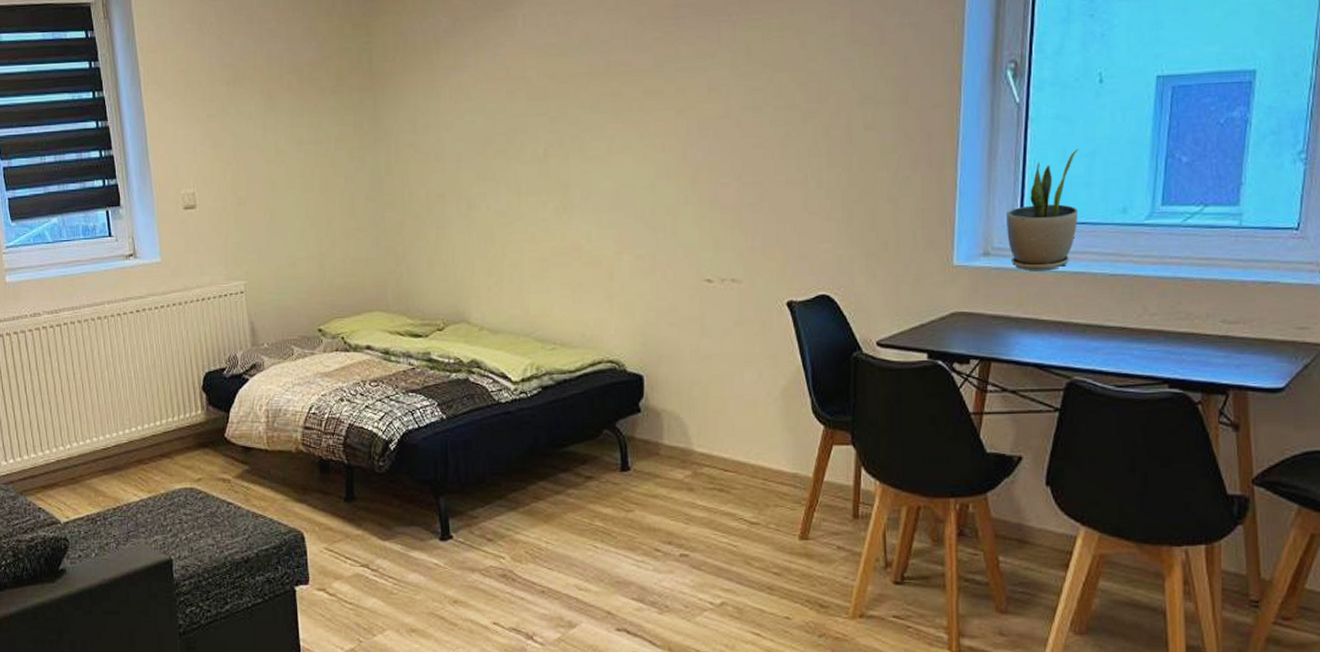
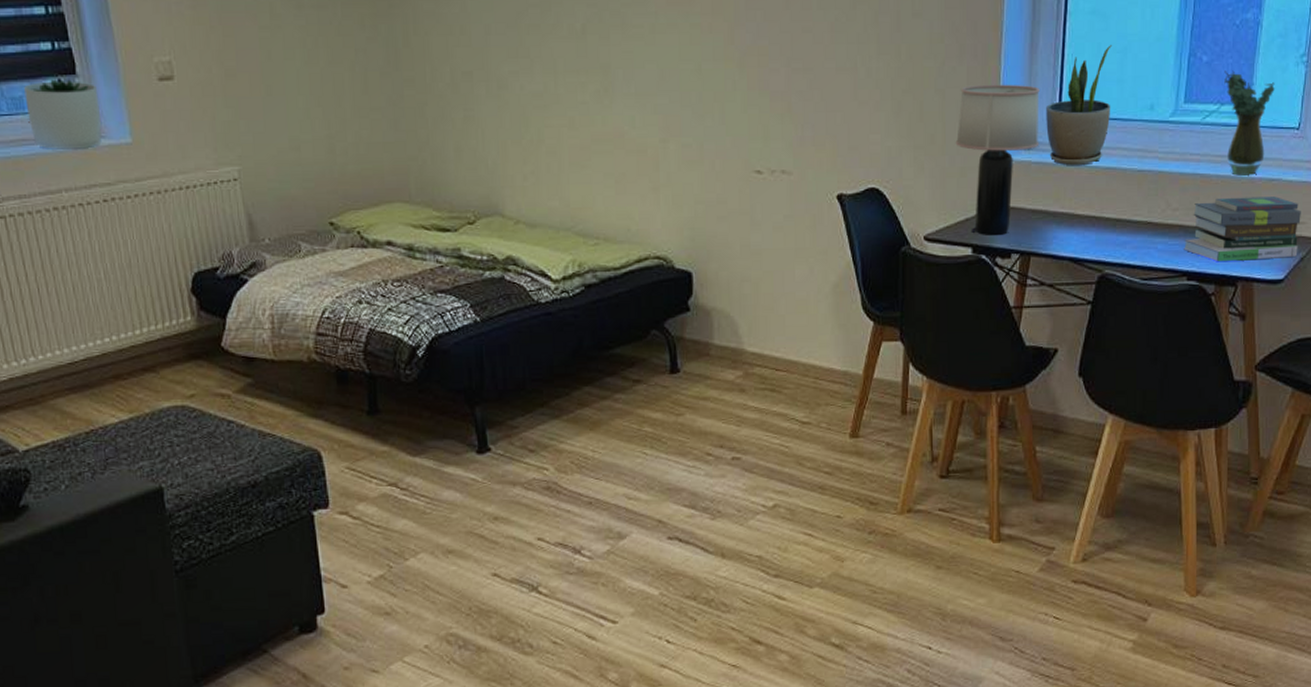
planter: none [80,210,137,269] -> present [24,79,102,150]
table lamp: none [909,191,1000,342] -> present [955,84,1040,236]
books: none [1164,300,1304,369] -> present [1184,196,1301,262]
vase: none [1208,170,1268,279] -> present [1224,70,1275,176]

